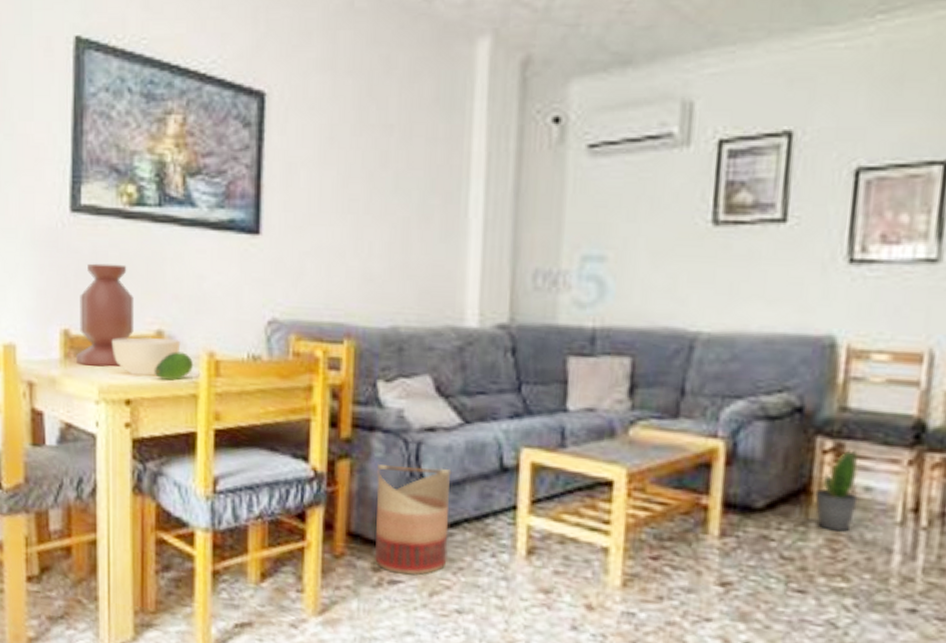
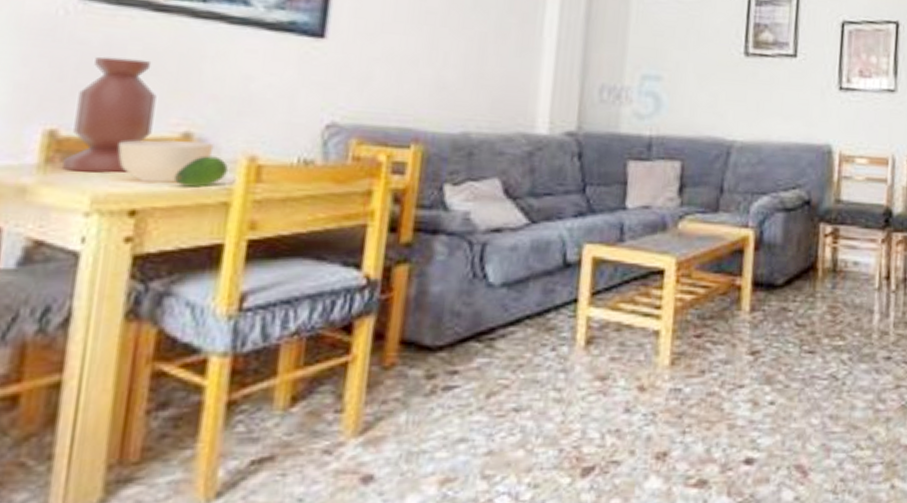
basket: present [374,463,452,575] -> none [428,266,516,378]
potted plant: present [815,449,858,533] -> none [820,233,850,301]

